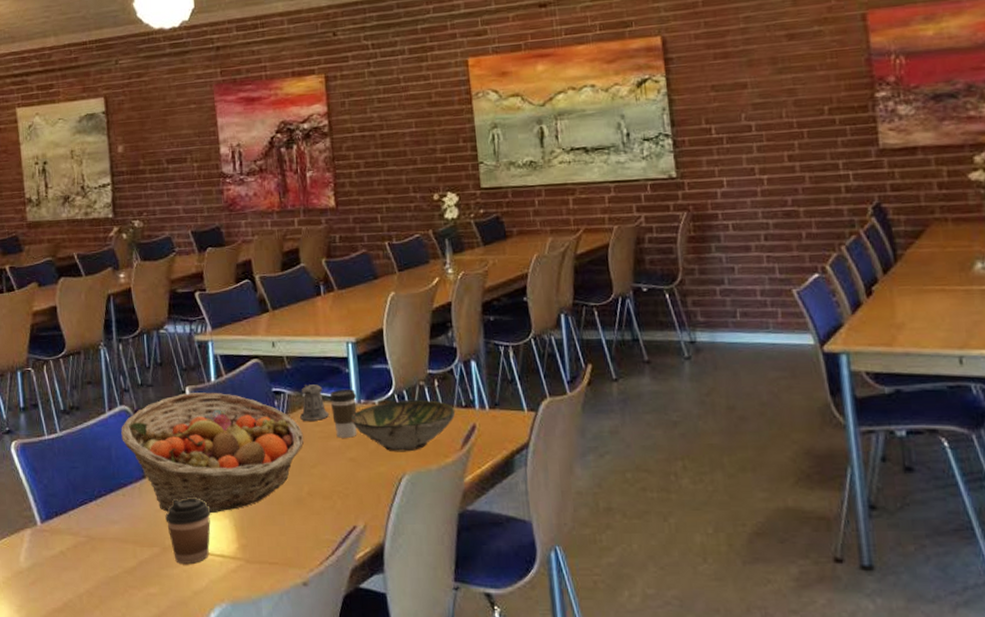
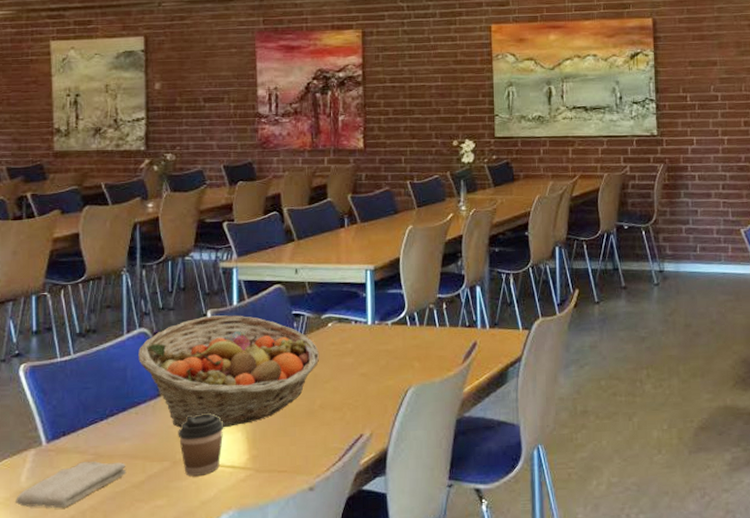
washcloth: none [17,544,118,590] -> present [16,461,127,508]
pepper shaker: present [300,384,329,421] -> none [317,307,344,341]
coffee cup: present [329,388,357,438] -> none [346,311,372,356]
bowl: present [351,399,456,452] -> none [365,320,460,367]

